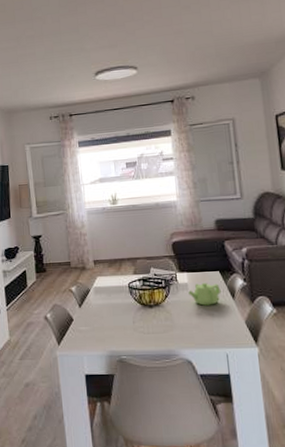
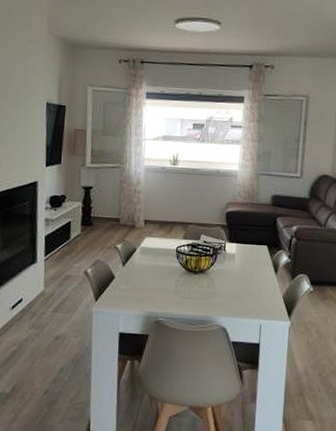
teapot: present [188,283,221,306] -> none [234,255,266,278]

